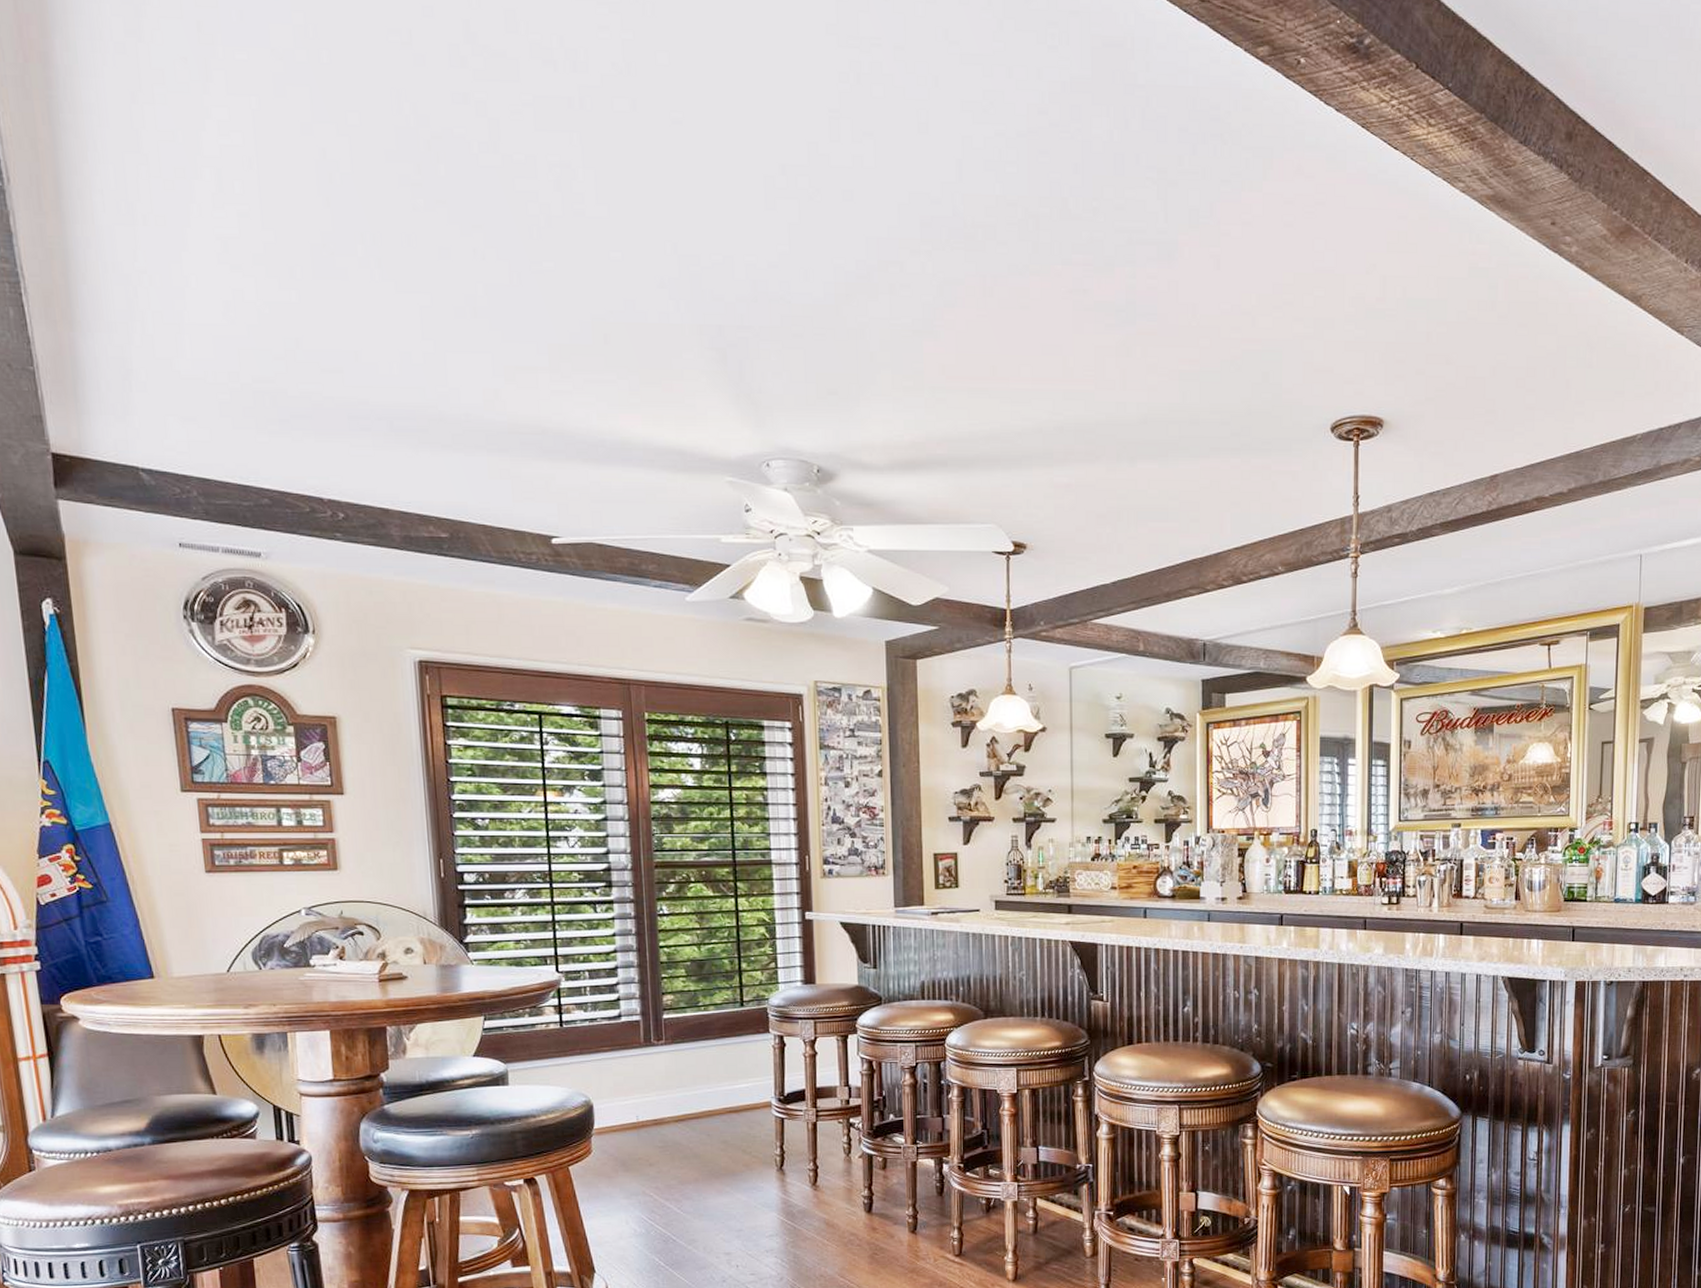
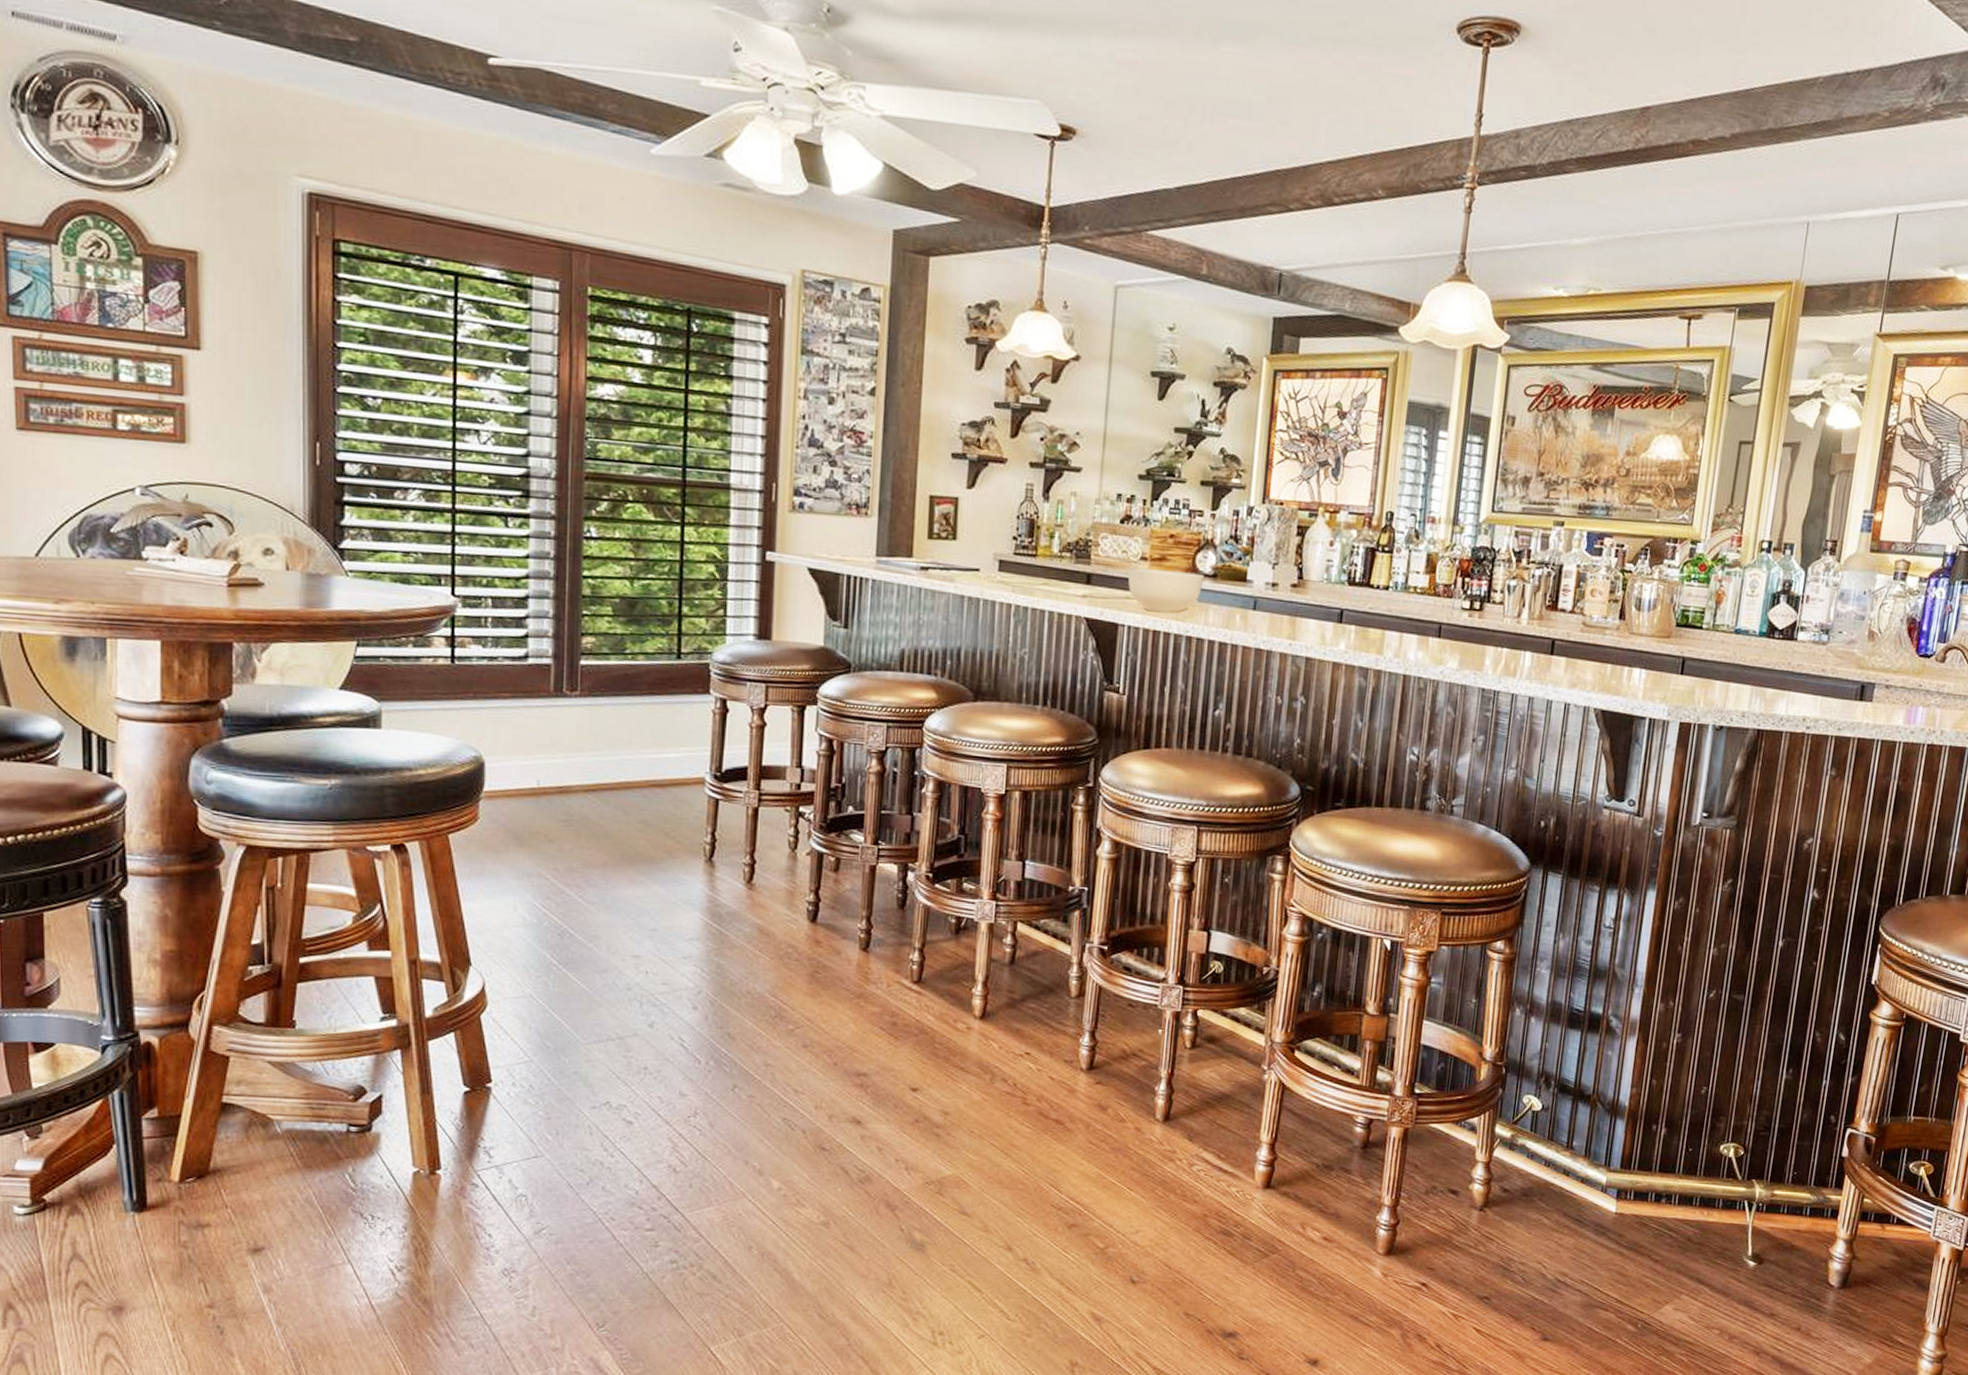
bowl: none [1101,896,1165,931] -> present [1127,567,1205,614]

